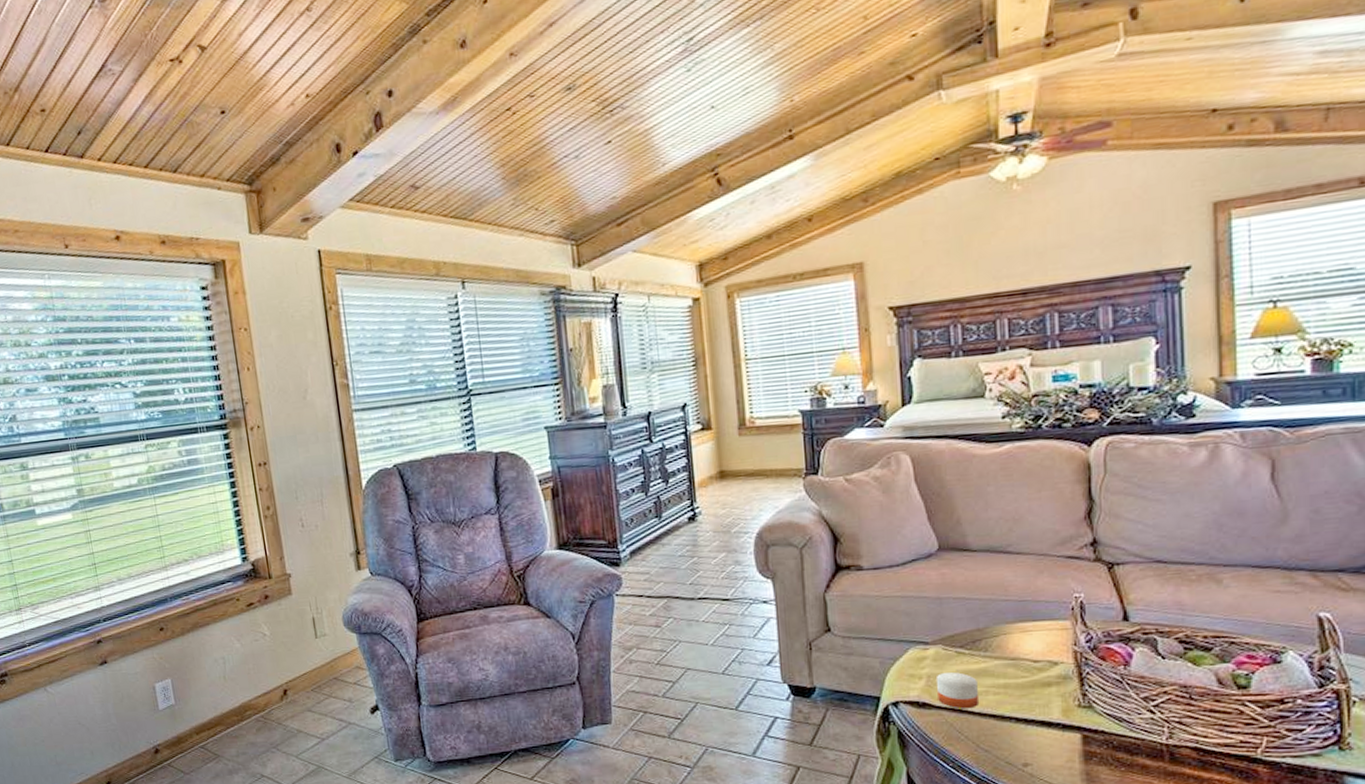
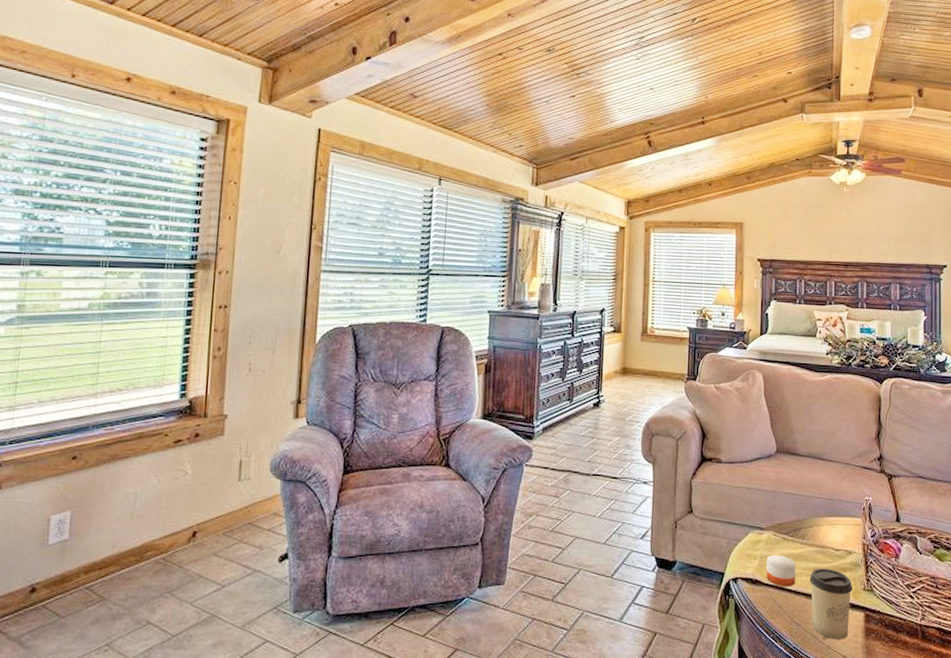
cup: none [999,683,1062,766] -> present [810,568,852,639]

